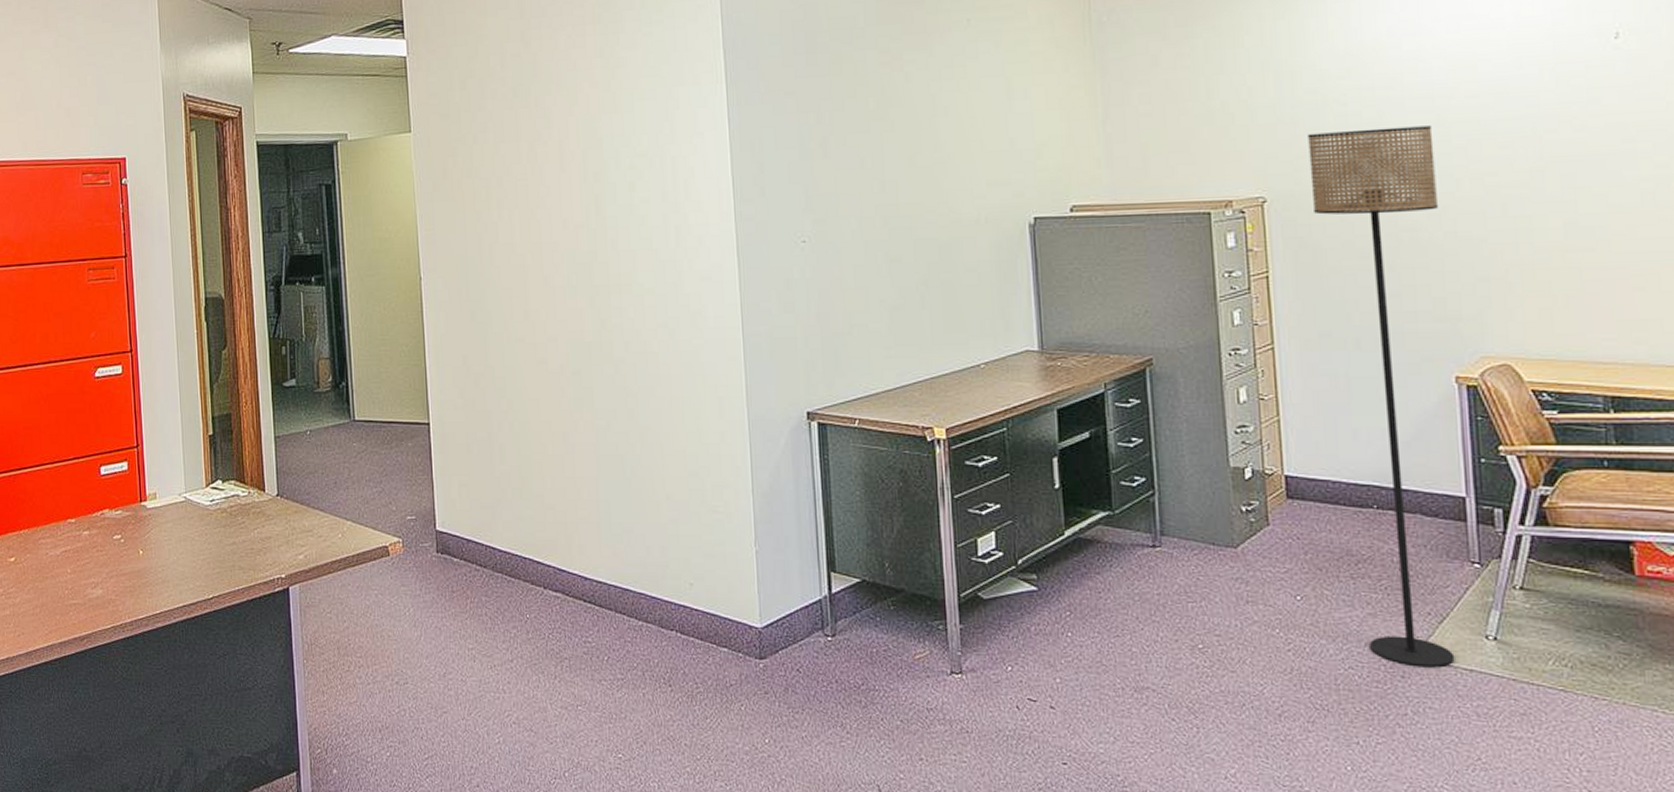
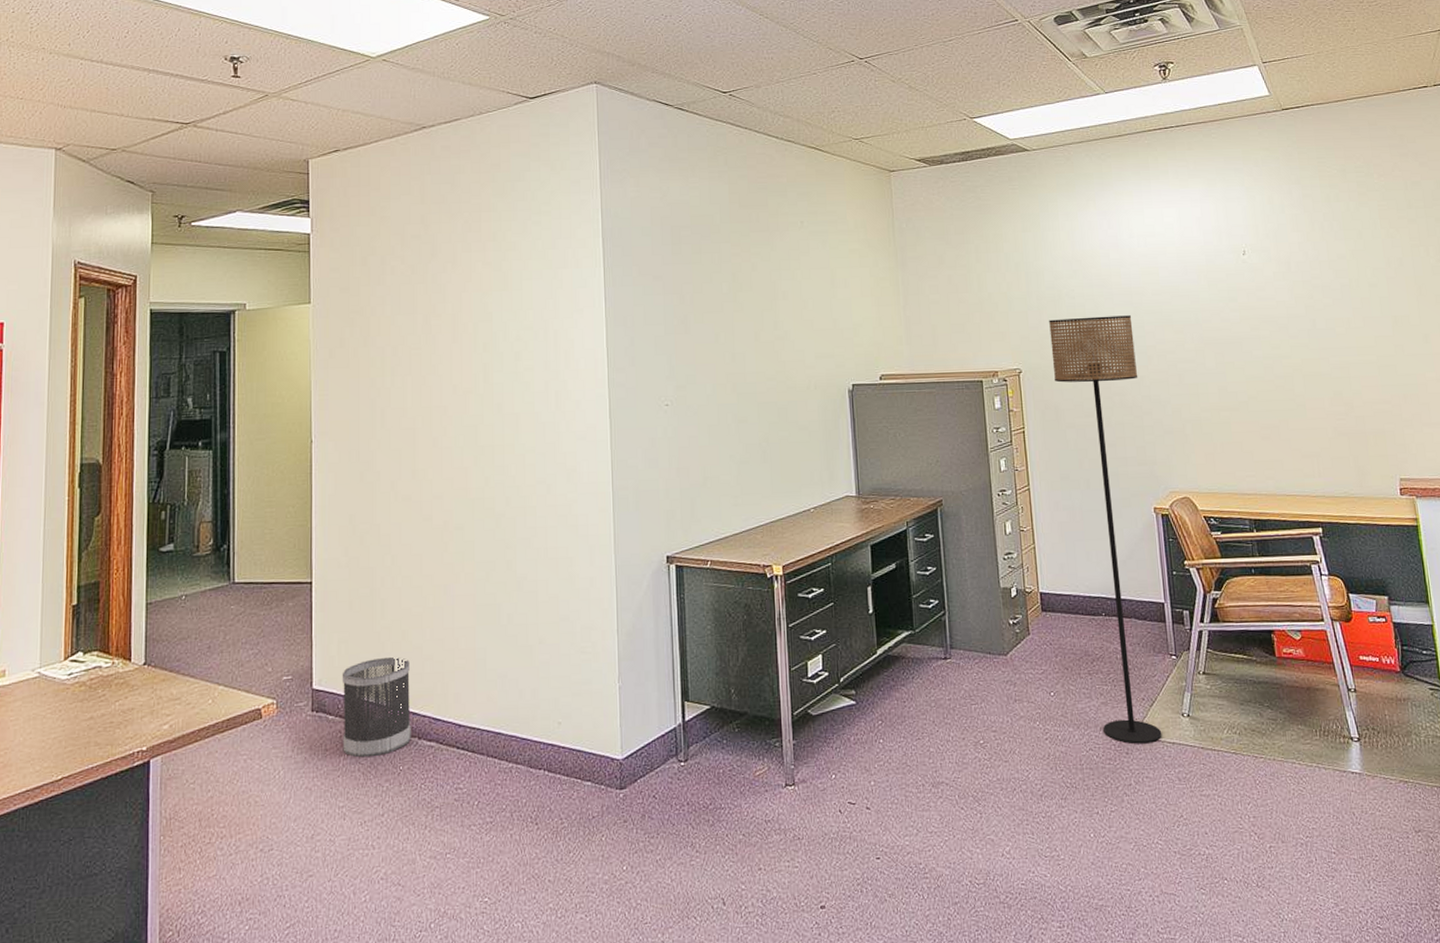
wastebasket: none [464,503,537,603] -> present [342,656,411,758]

